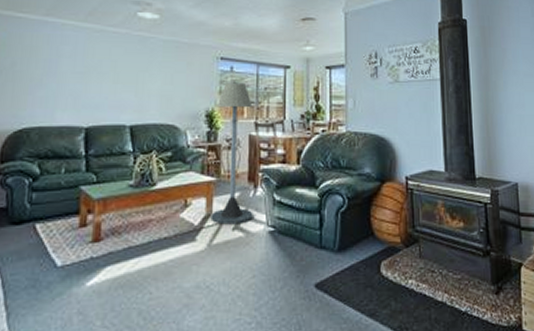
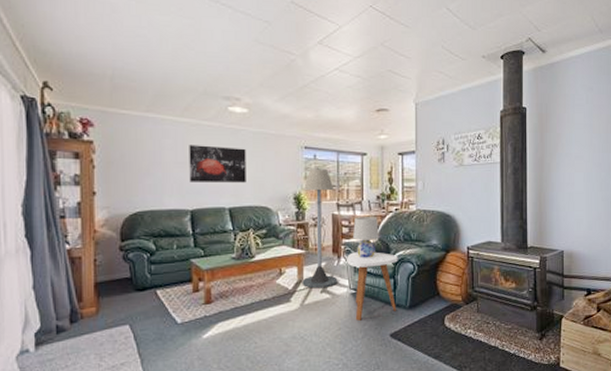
wall art: none [87,53,154,98] -> present [189,145,246,183]
side table: none [265,180,325,266] -> present [347,252,398,321]
table lamp: none [273,139,303,188] -> present [353,217,379,258]

